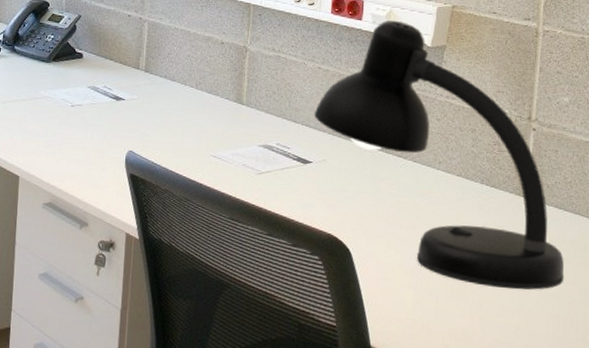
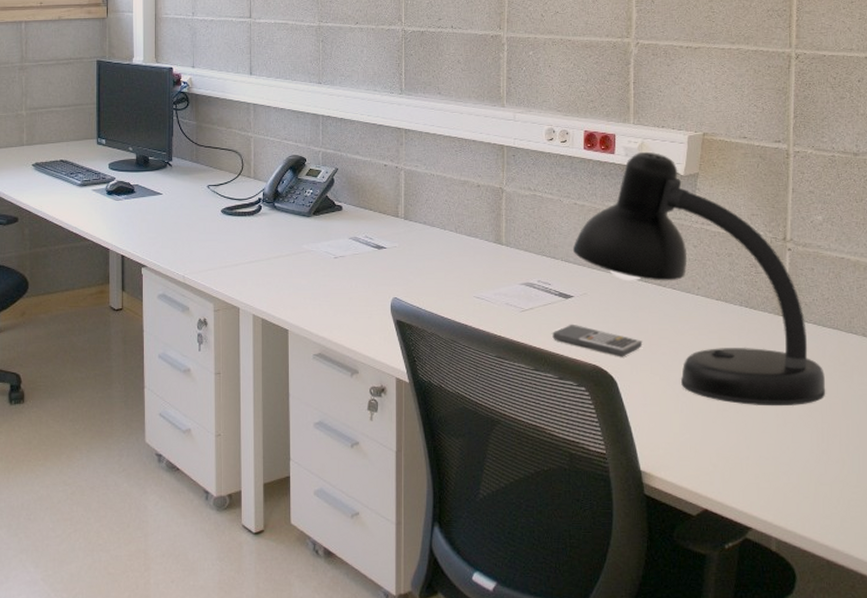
calculator: none [288,190,380,228] -> present [552,324,643,357]

